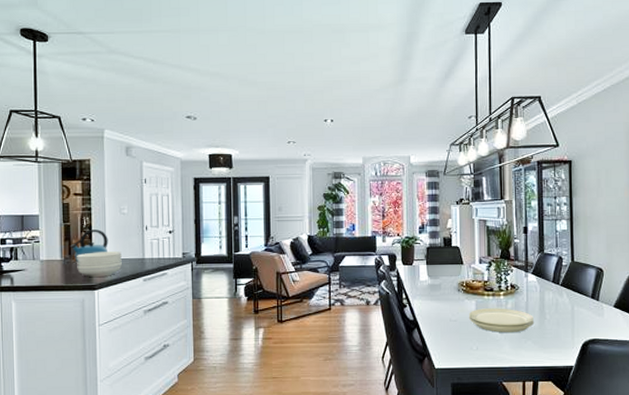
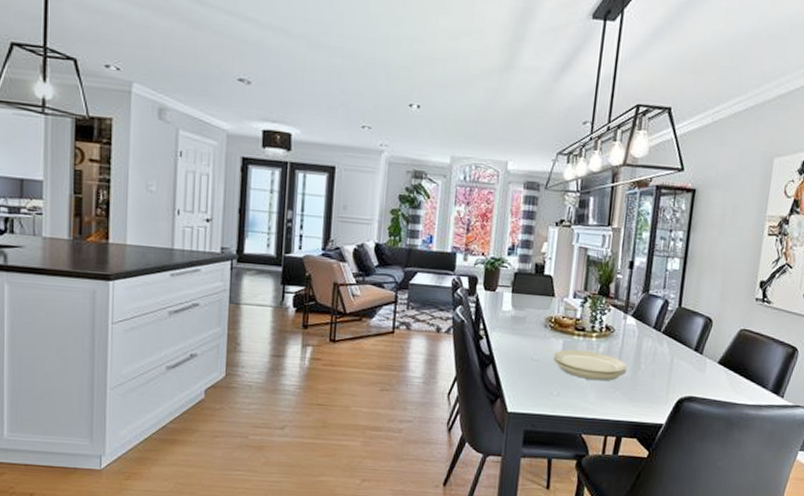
kettle: present [69,229,108,263] -> none [80,206,130,245]
bowl: present [76,251,122,278] -> none [87,234,146,267]

